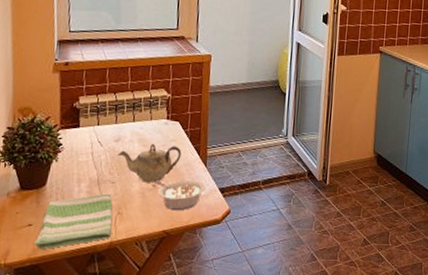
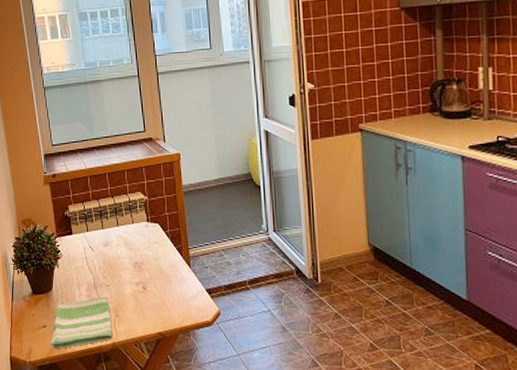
teapot: present [117,143,182,183] -> none [108,246,165,285]
legume: present [155,179,206,211] -> none [145,281,193,313]

